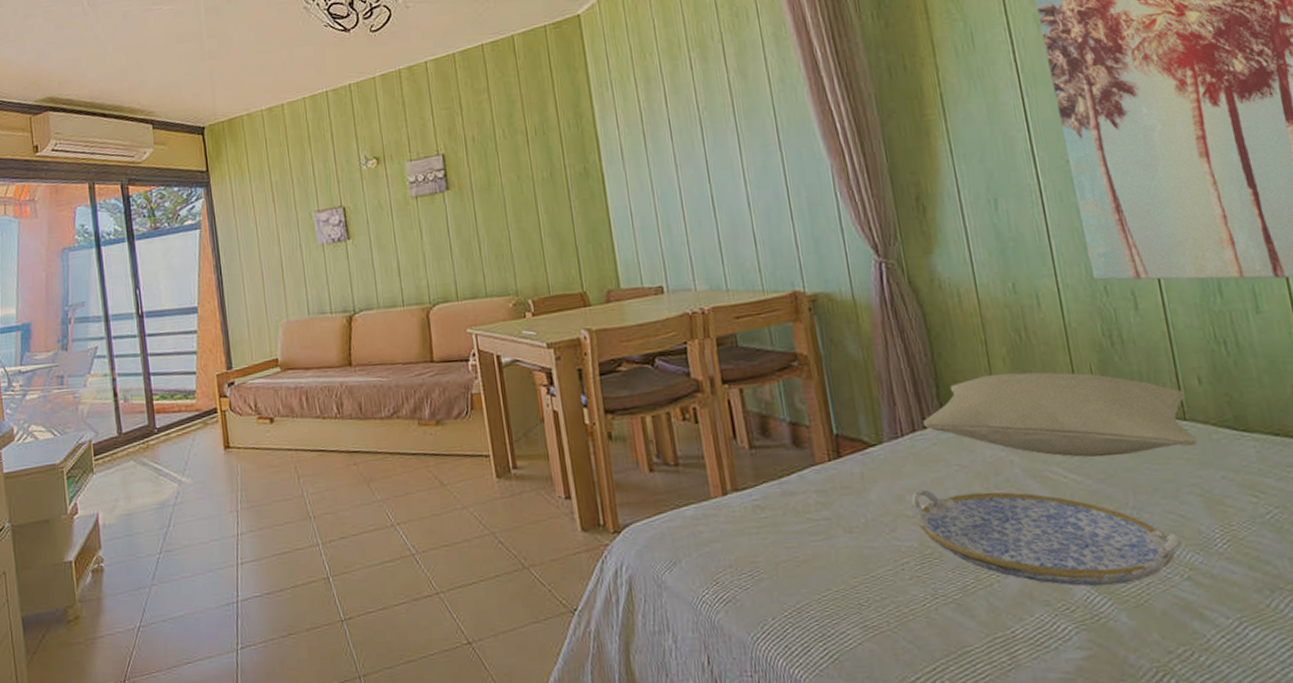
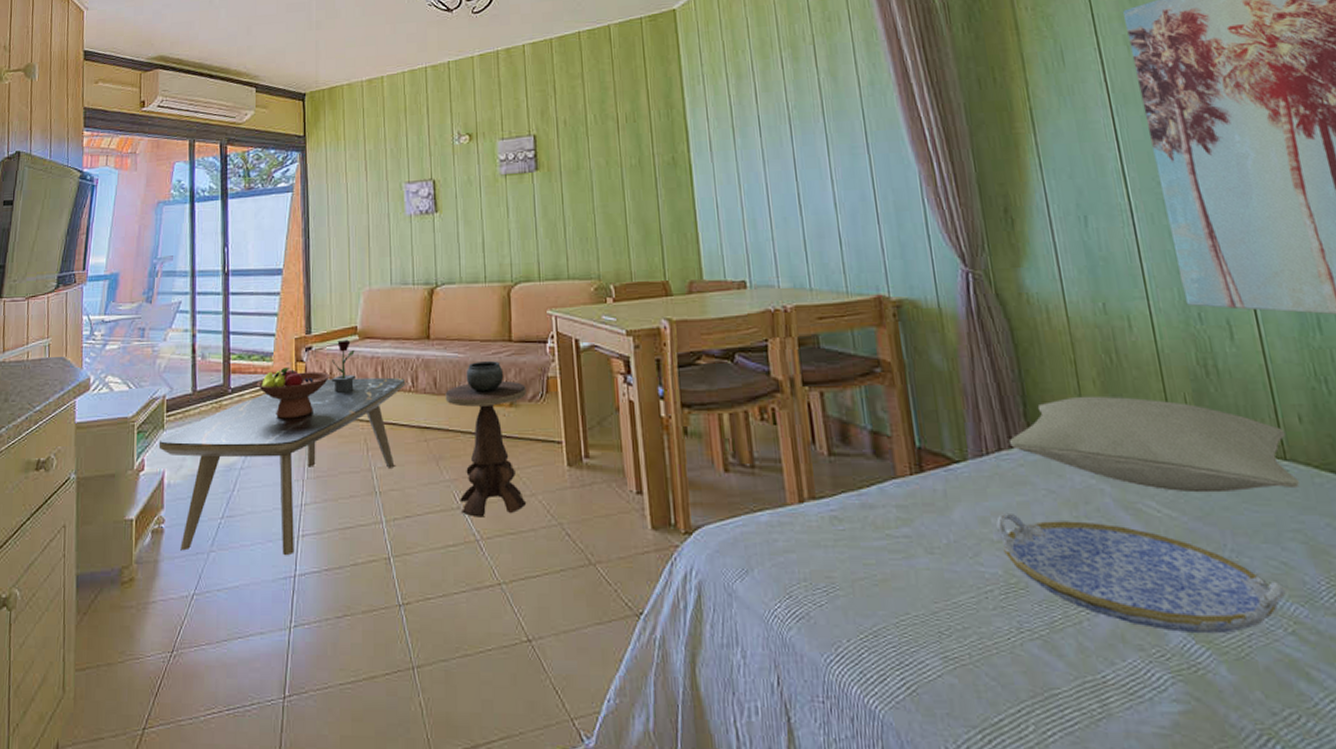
coffee table: none [89,405,332,587] -> present [158,377,406,556]
fruit bowl: none [182,403,256,454] -> present [256,367,331,419]
potted flower: none [255,372,282,425] -> present [331,339,356,393]
side table: none [371,382,458,533] -> present [445,361,526,517]

